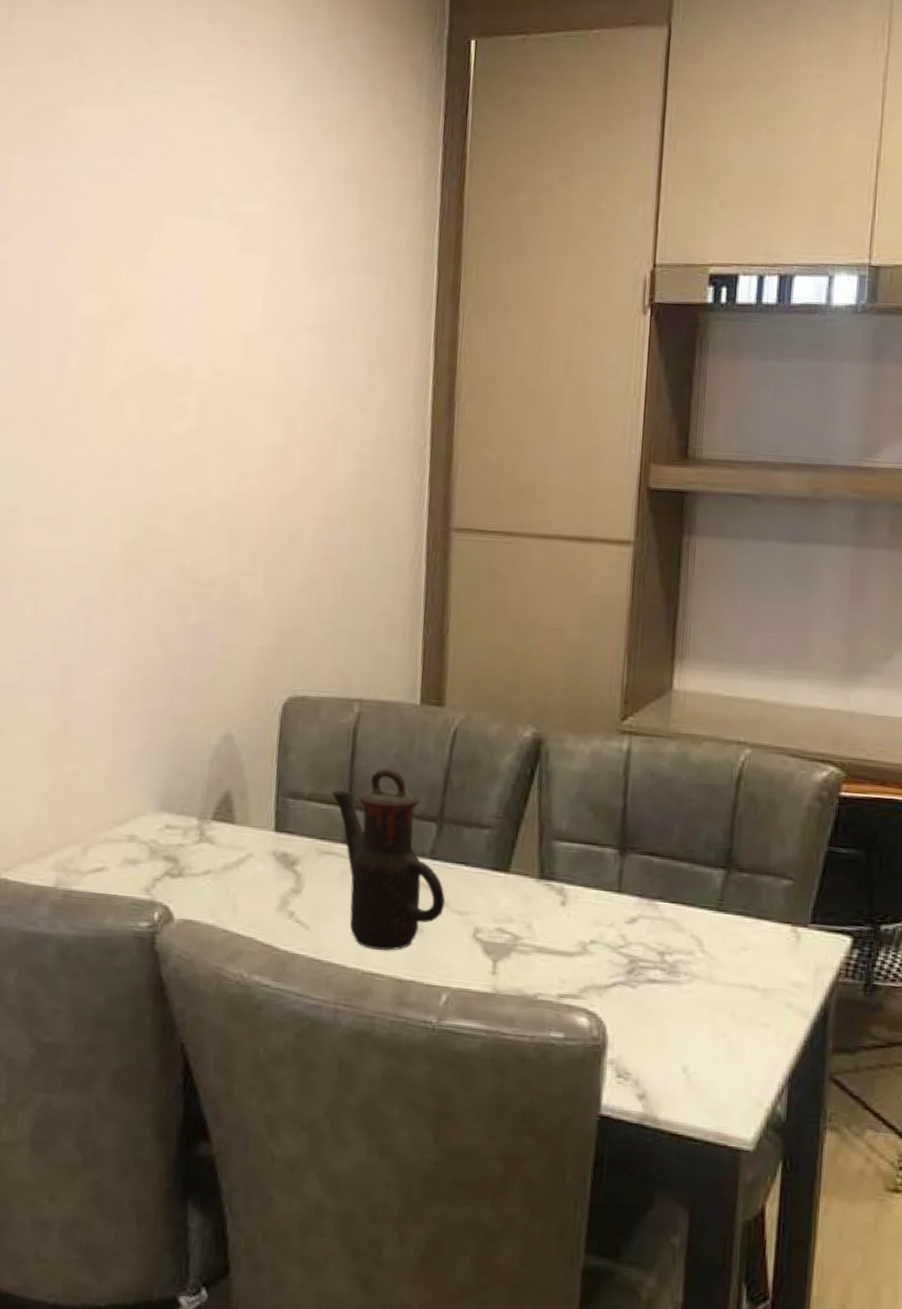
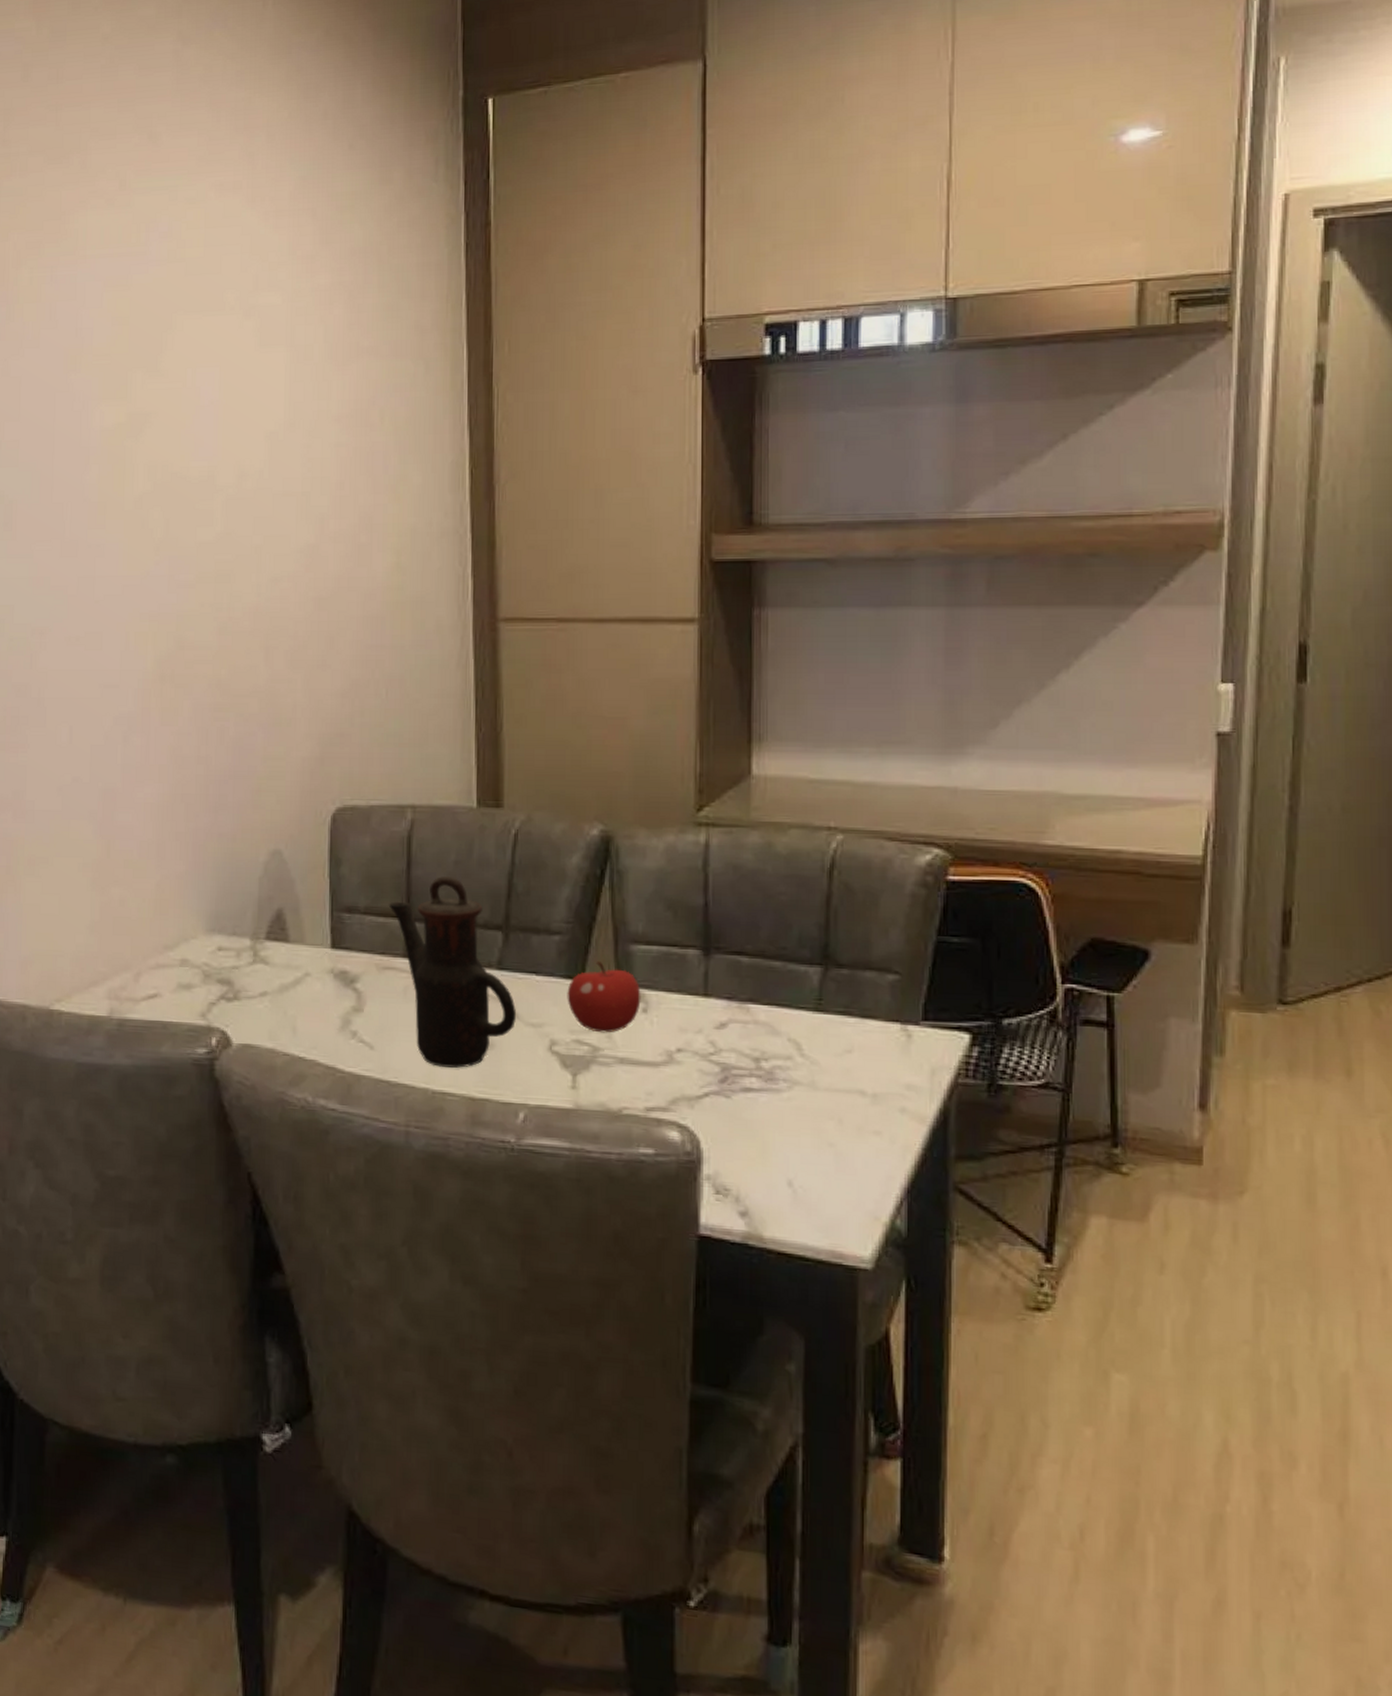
fruit: none [492,855,561,923] -> present [567,960,641,1033]

